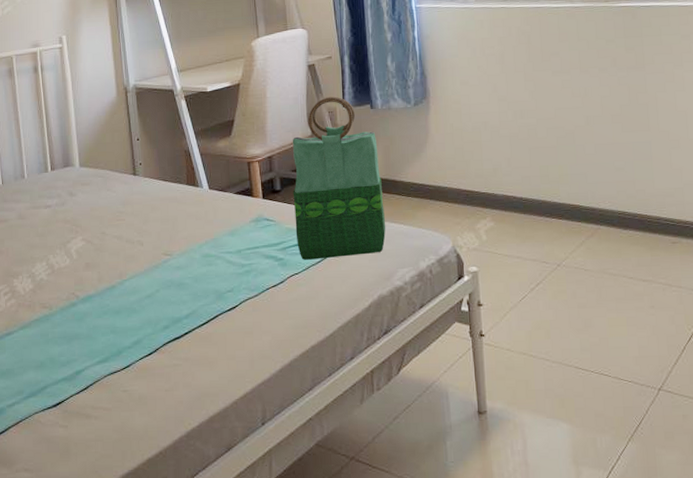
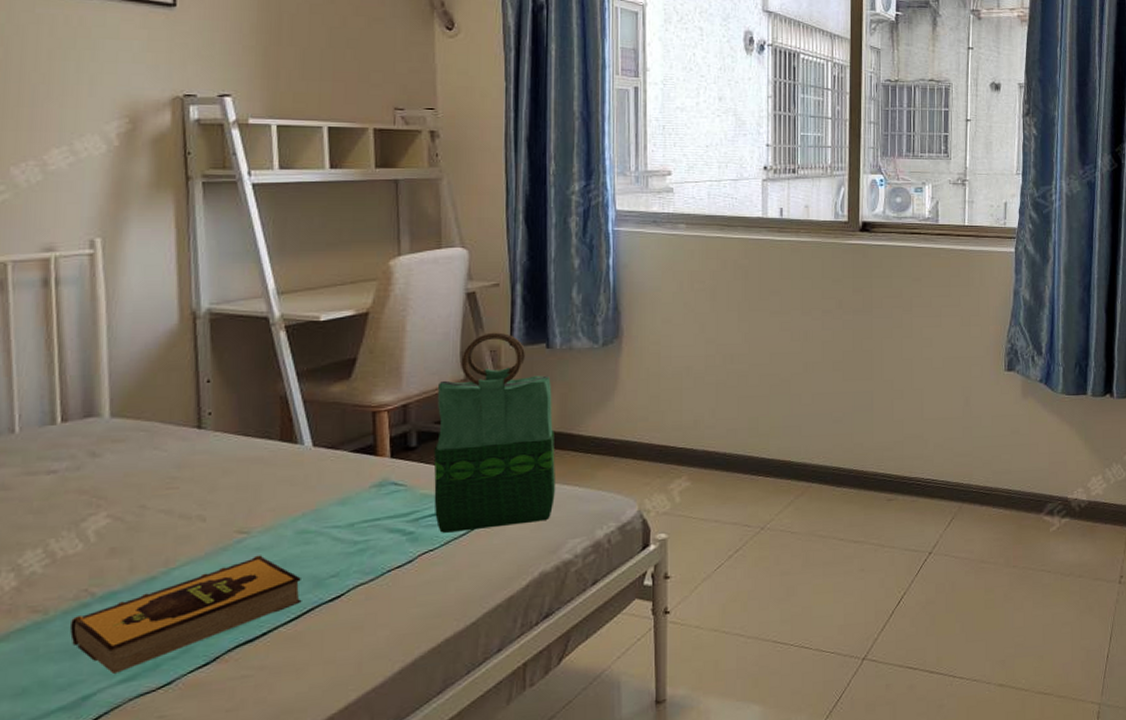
hardback book: none [65,272,210,356] -> present [69,555,302,674]

